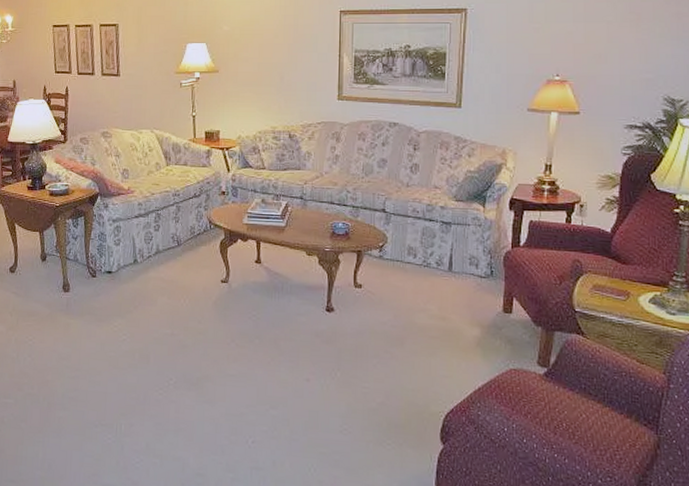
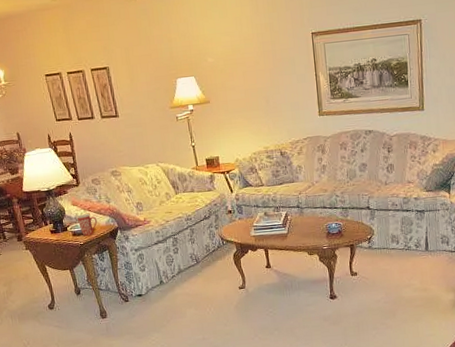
mug: none [57,174,79,198] -> present [76,214,98,236]

